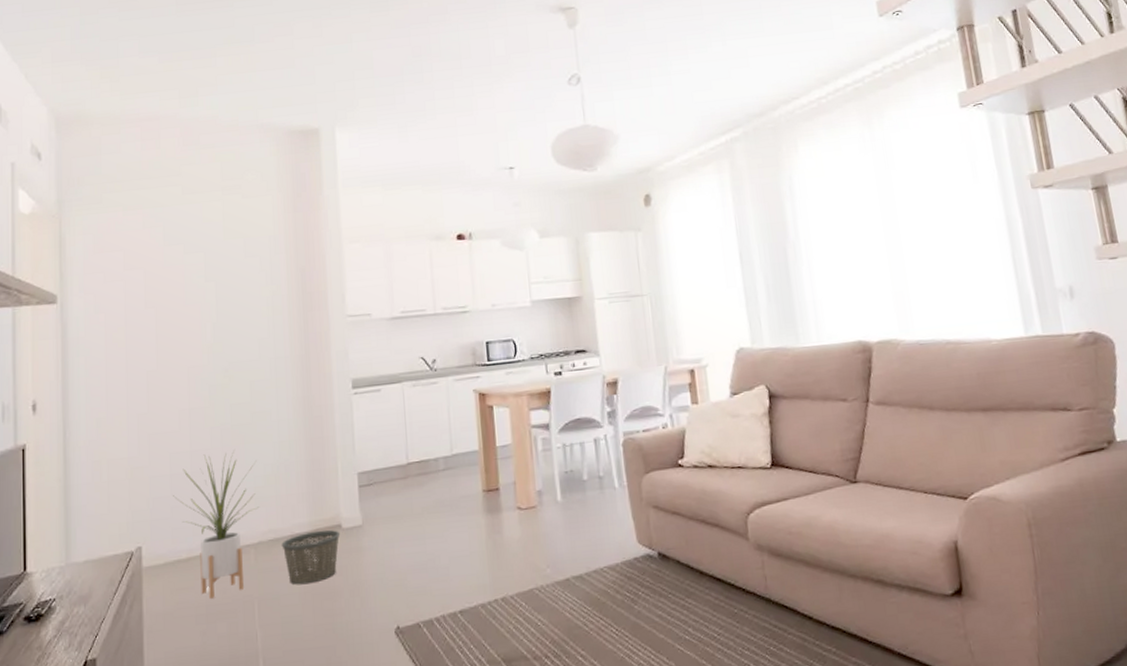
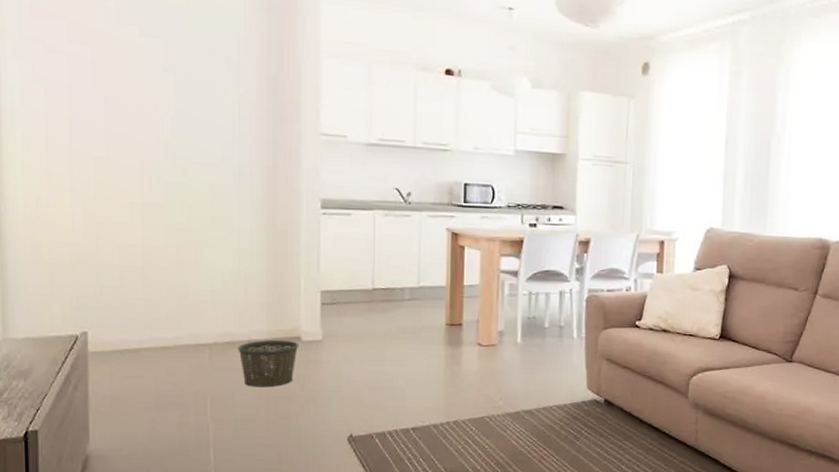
house plant: present [173,451,259,599] -> none [122,251,215,389]

